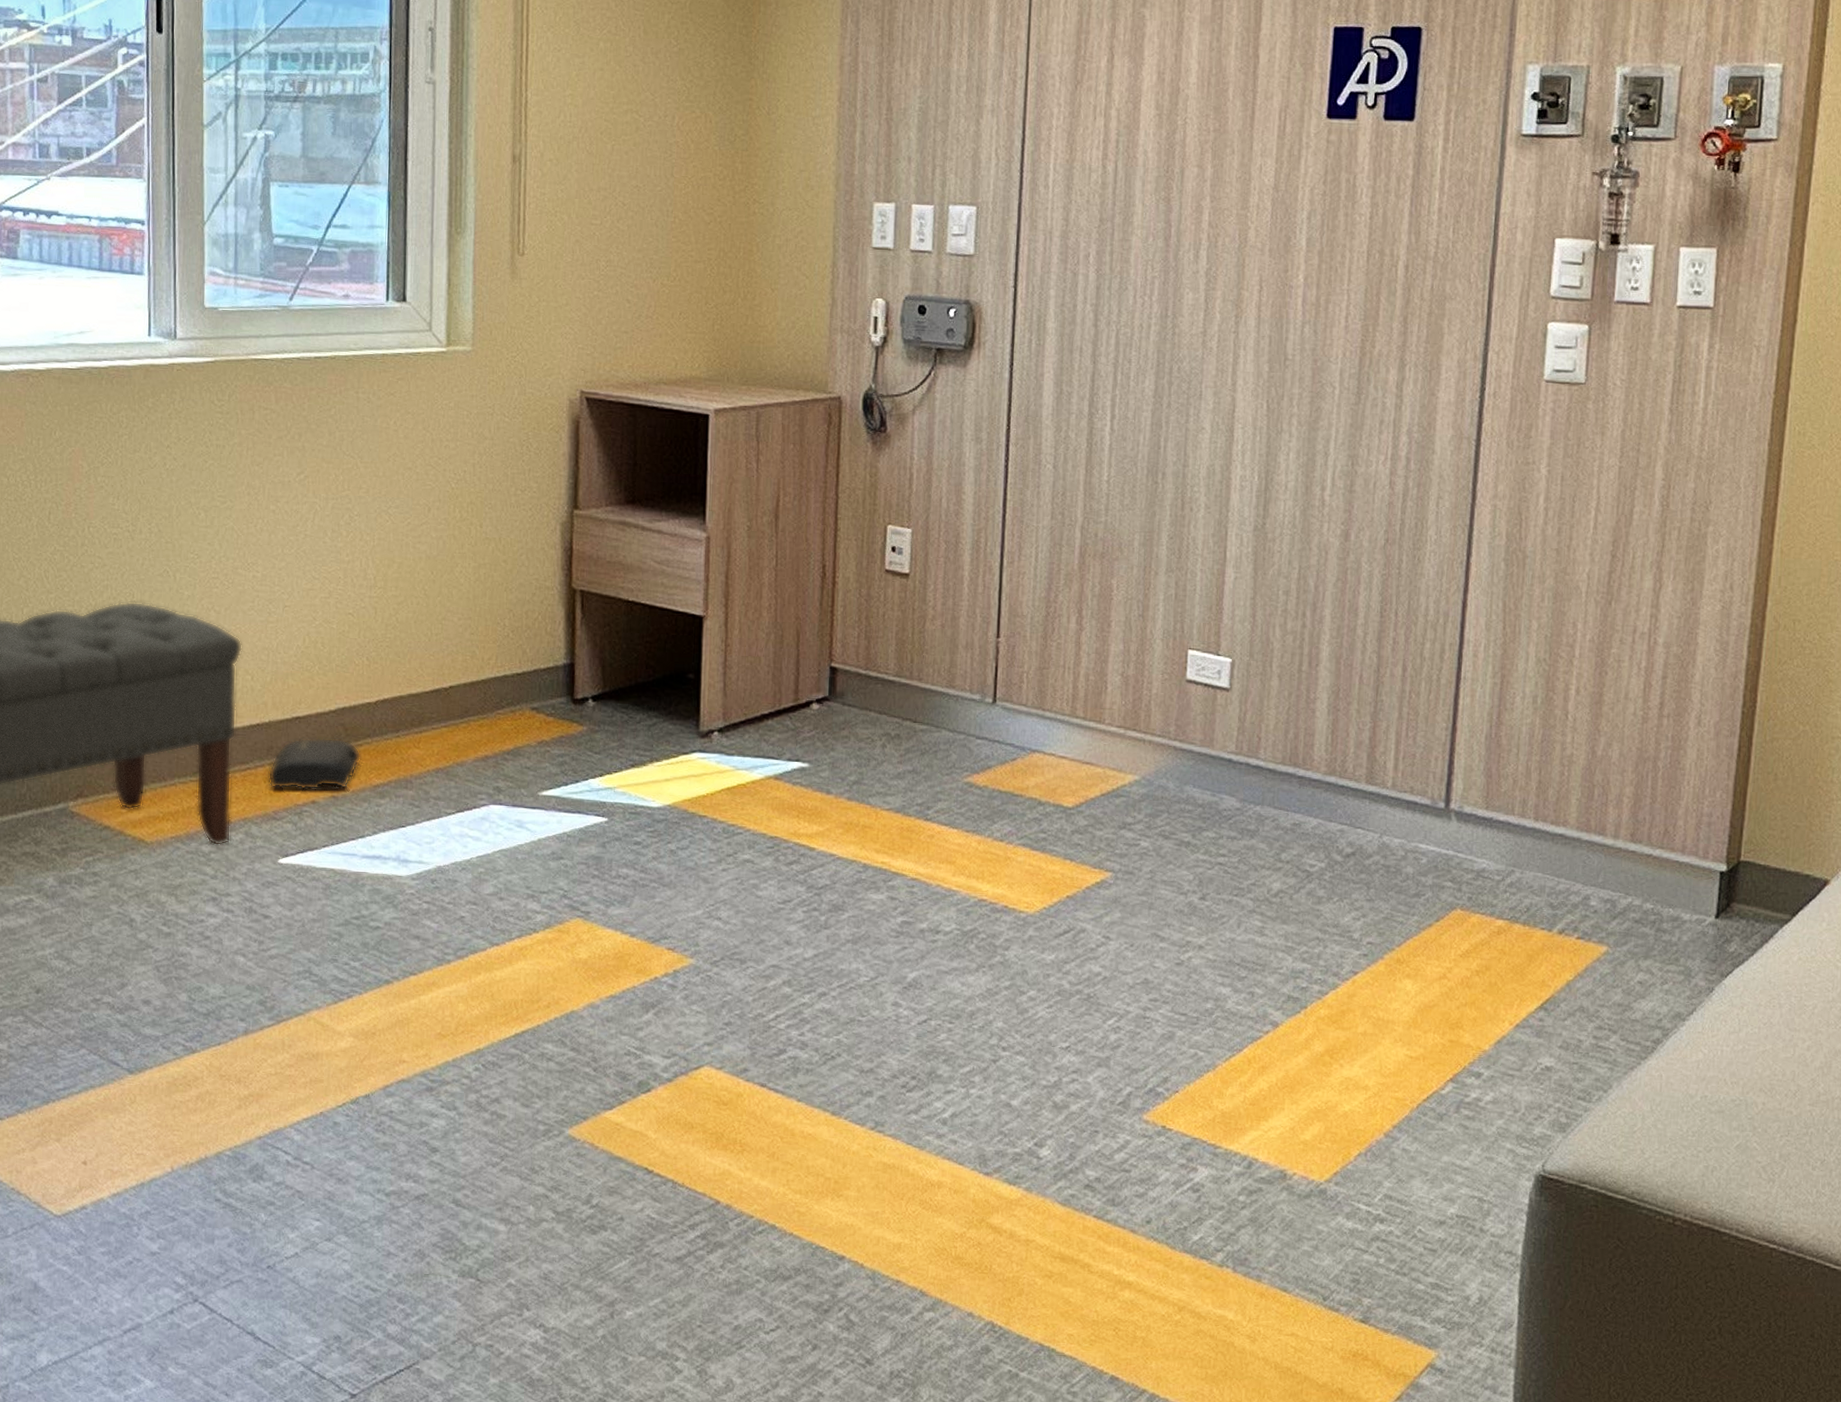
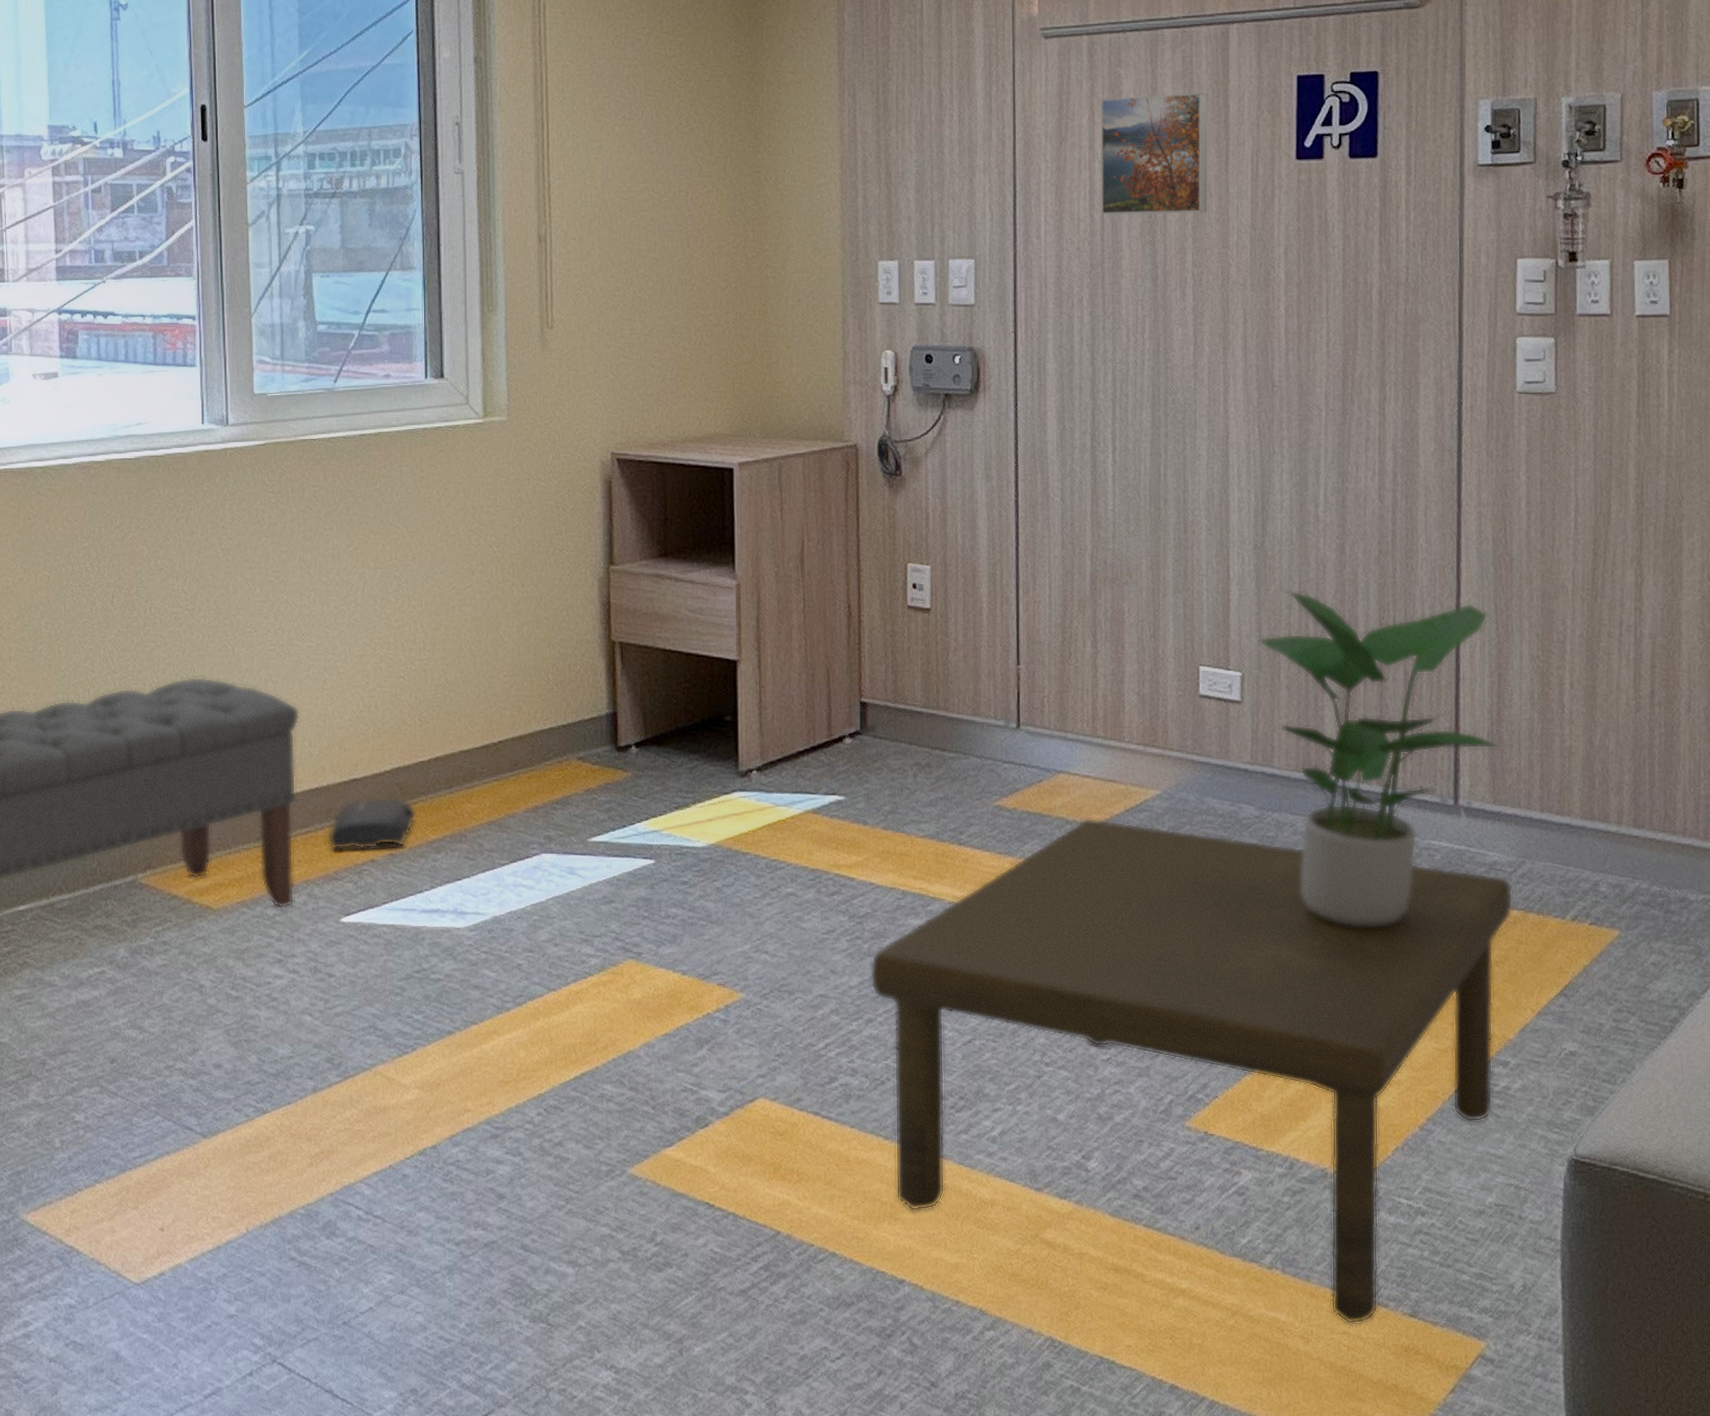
coffee table: none [825,800,1500,1327] -> present [869,818,1513,1324]
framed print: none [1114,39,1236,170] -> present [1100,92,1208,215]
potted plant: none [1251,576,1499,928] -> present [1258,590,1501,926]

